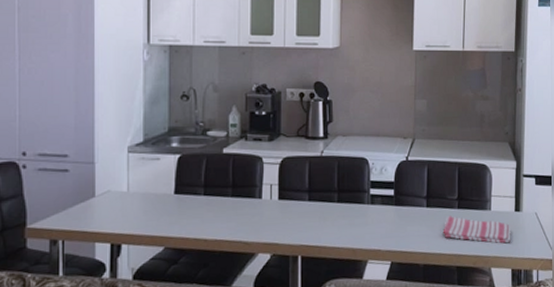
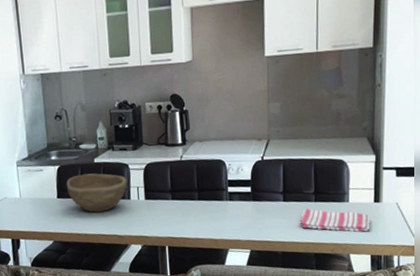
bowl: none [186,166,260,213] -> present [66,173,128,213]

